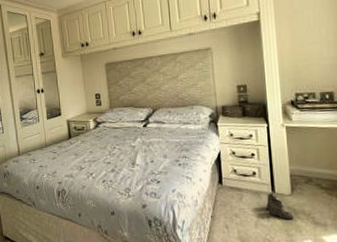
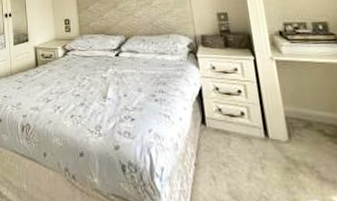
boots: present [266,194,294,220] -> none [259,139,294,173]

